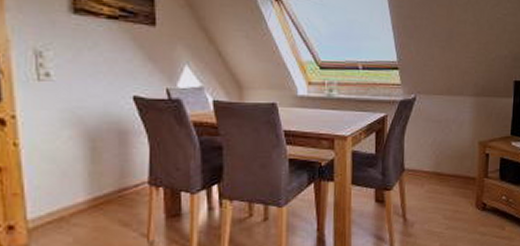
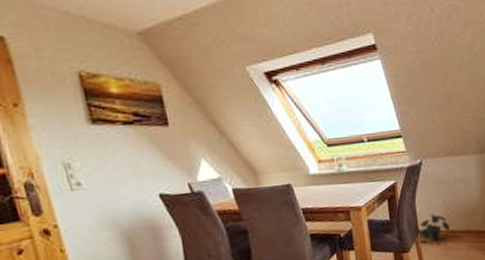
potted plant: none [402,153,436,182] -> present [417,214,449,241]

